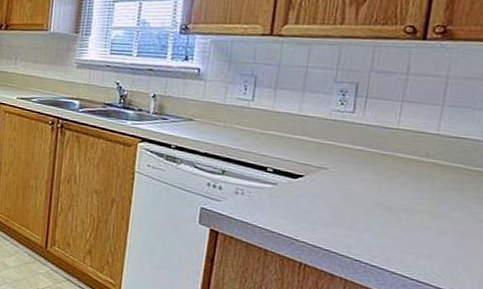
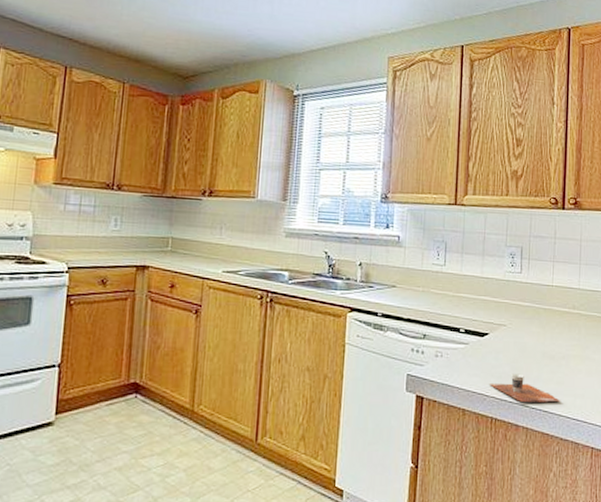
cup: none [300,220,397,258] -> present [490,373,561,402]

